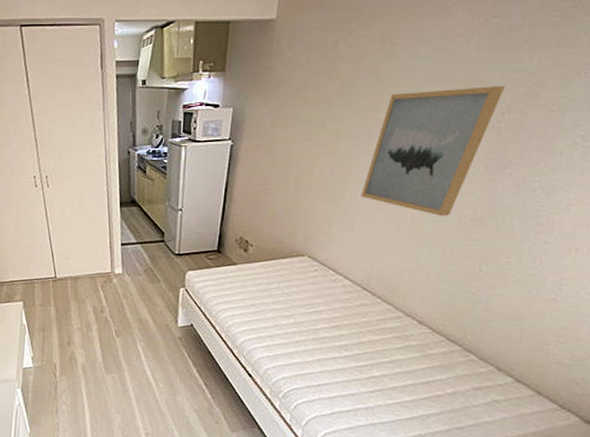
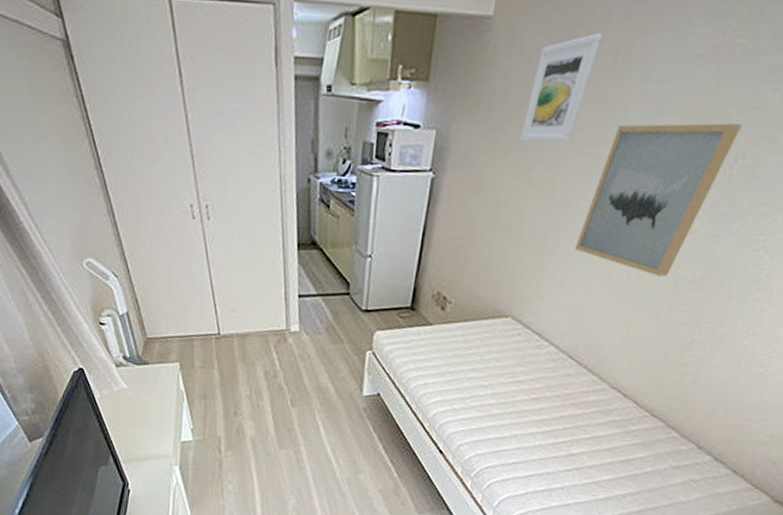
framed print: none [304,25,370,112] -> present [519,33,602,143]

